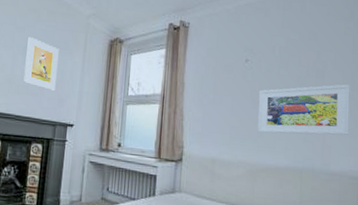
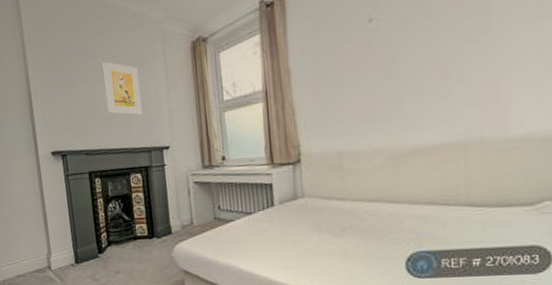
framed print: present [257,84,350,136] -> none [392,12,537,108]

